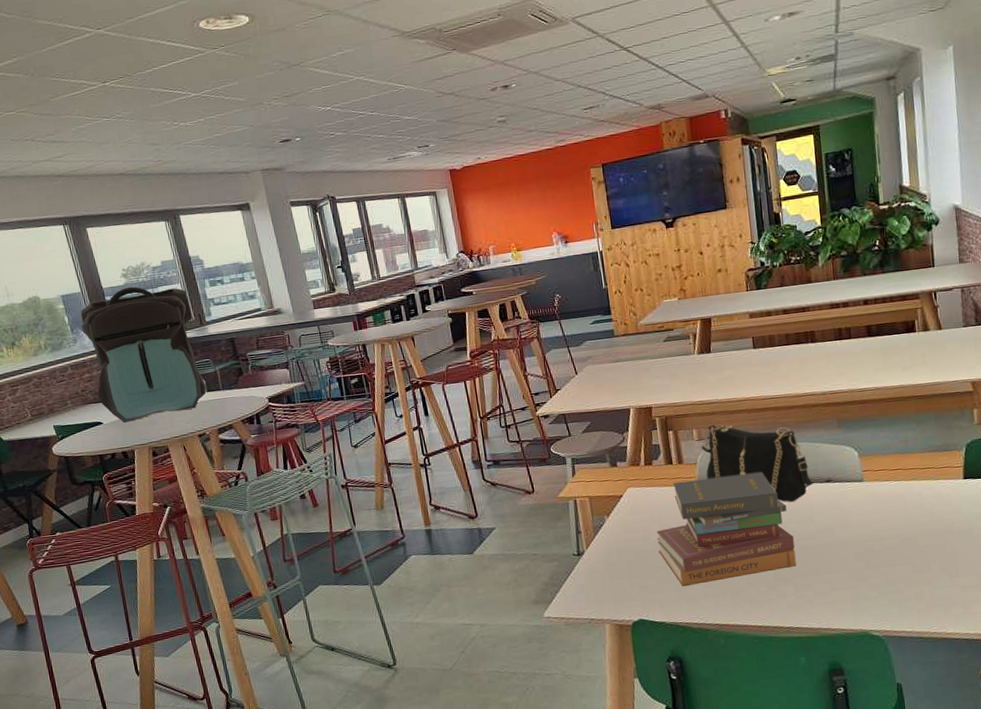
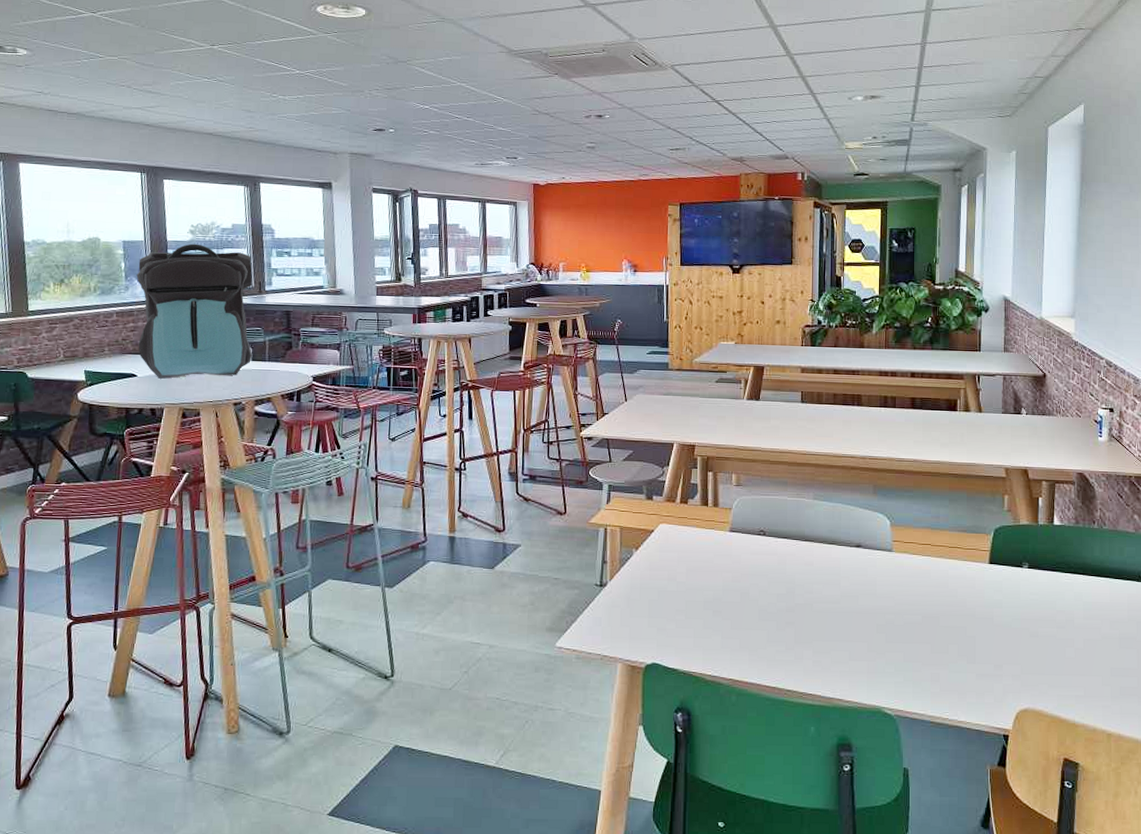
books: present [656,472,796,586] -> none [682,525,818,634]
handbag: present [701,424,813,502] -> none [738,472,843,562]

